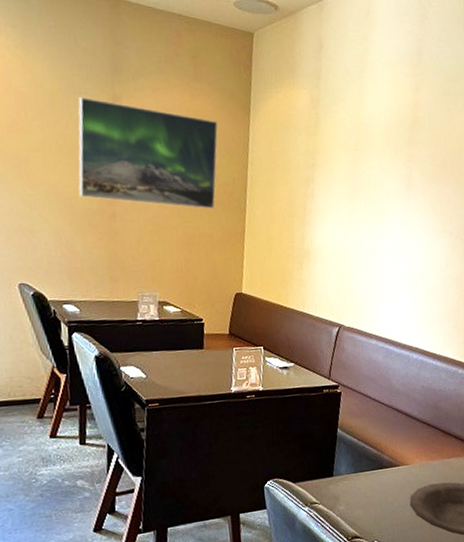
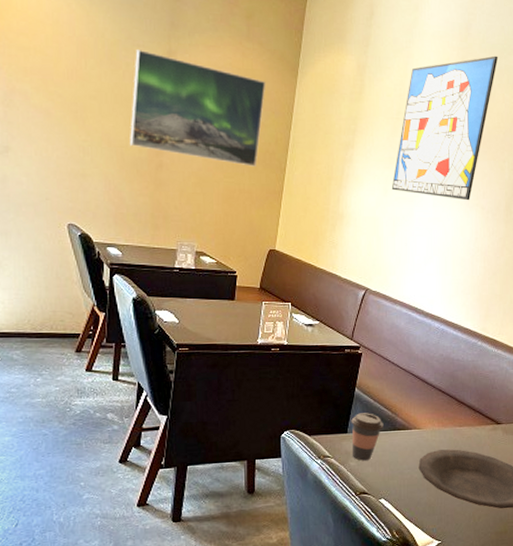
coffee cup: none [336,453,370,504] -> present [351,413,384,461]
wall art: none [356,80,452,228] -> present [391,55,499,201]

